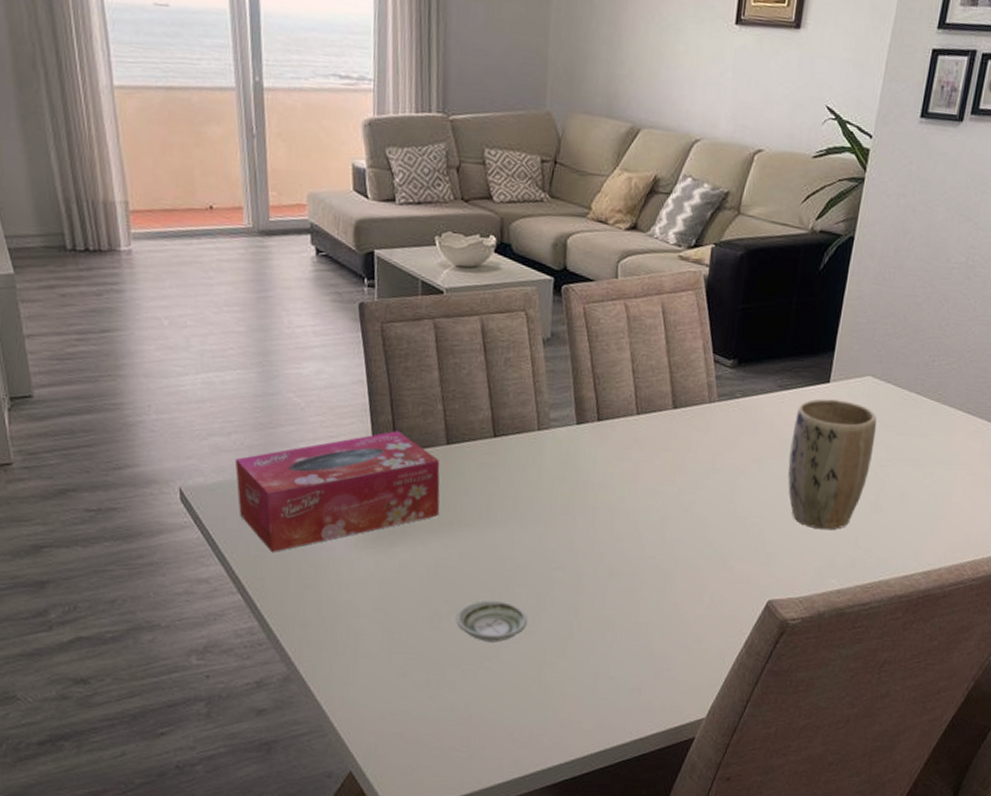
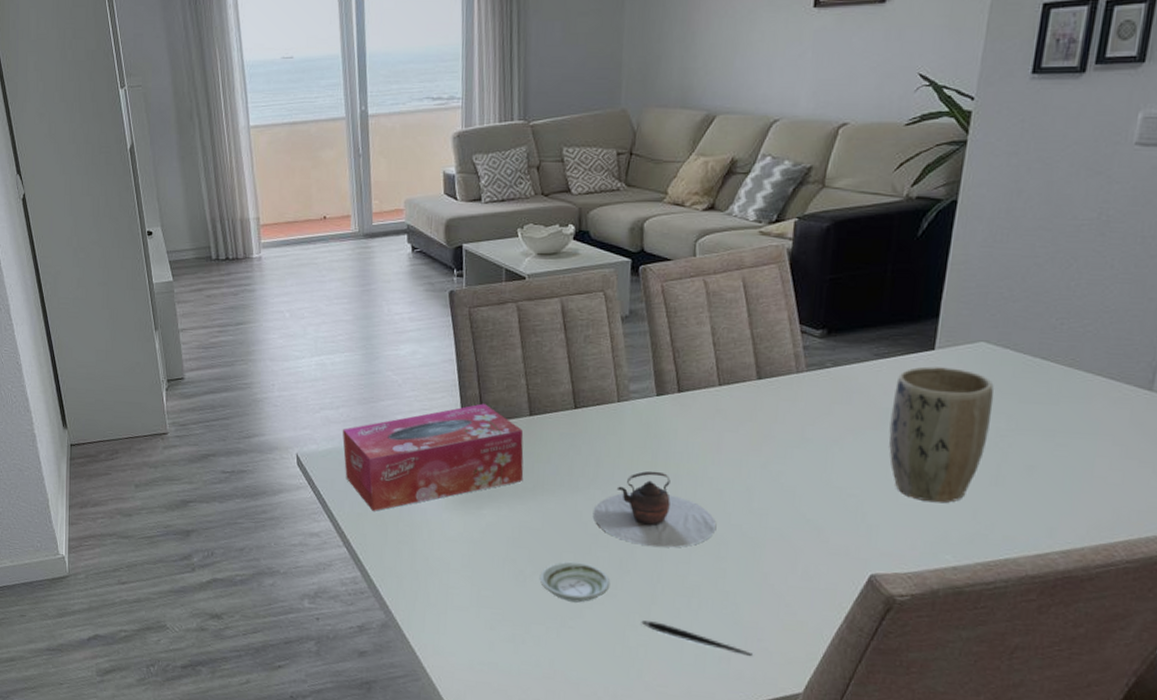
teapot: none [511,503,632,582] -> present [592,471,717,548]
pen: none [557,657,662,687] -> present [641,620,753,657]

